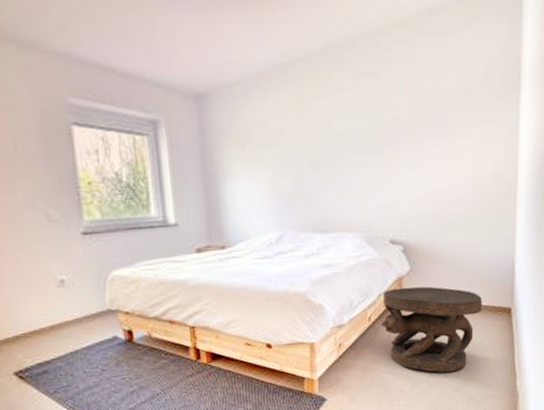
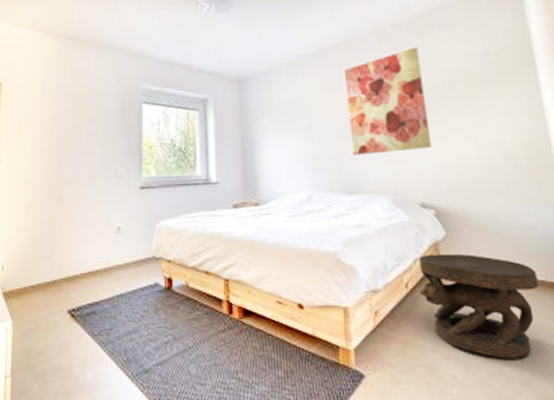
wall art: none [323,60,407,190] -> present [345,47,432,155]

